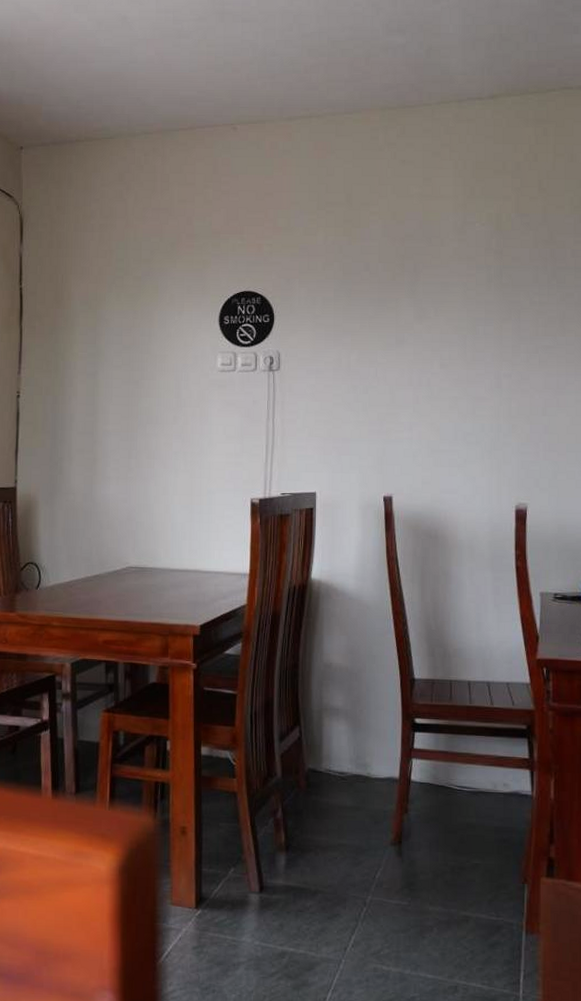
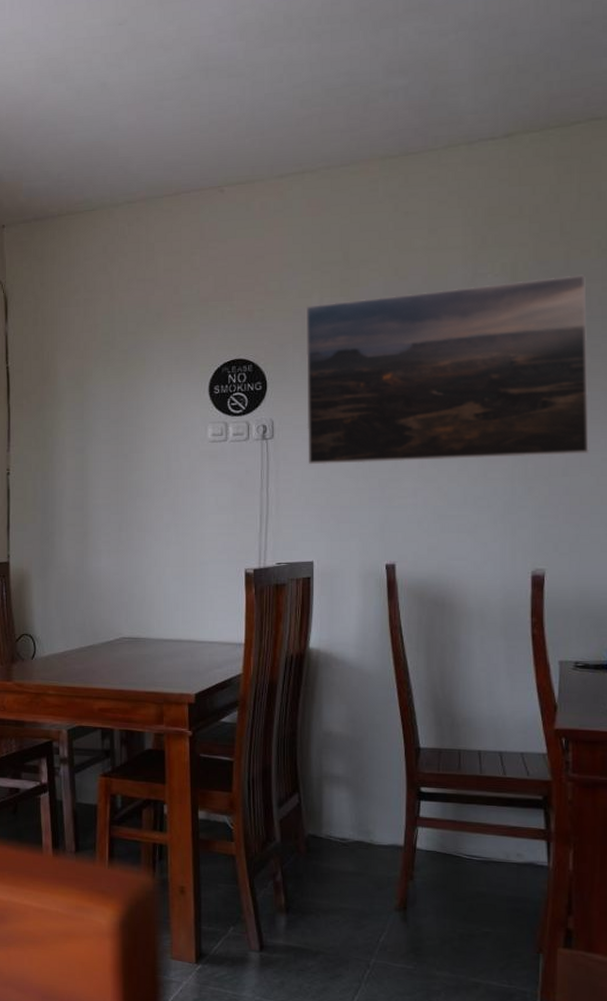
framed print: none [311,228,566,398] -> present [305,274,590,465]

